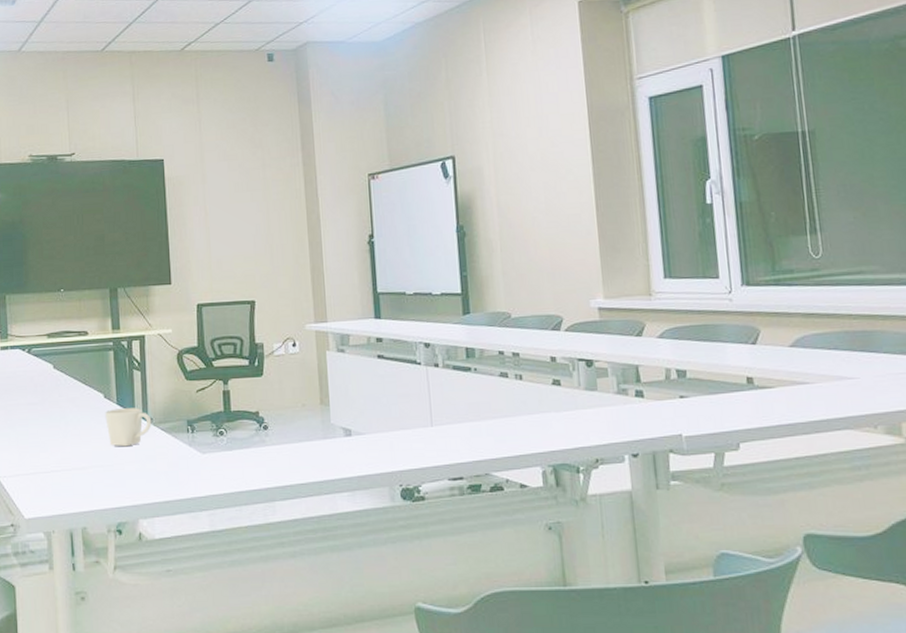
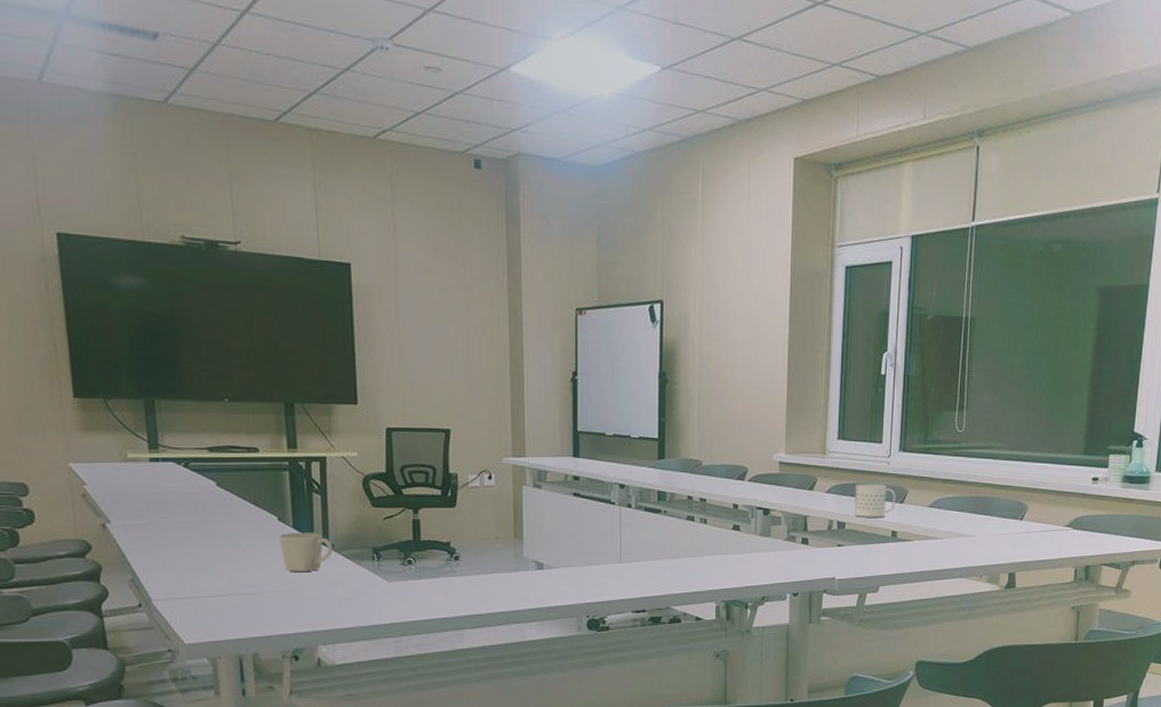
mug: none [693,323,747,363] -> present [854,483,896,517]

